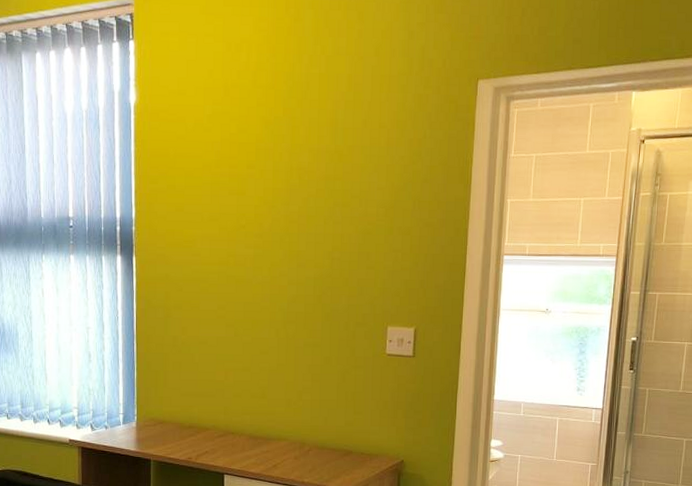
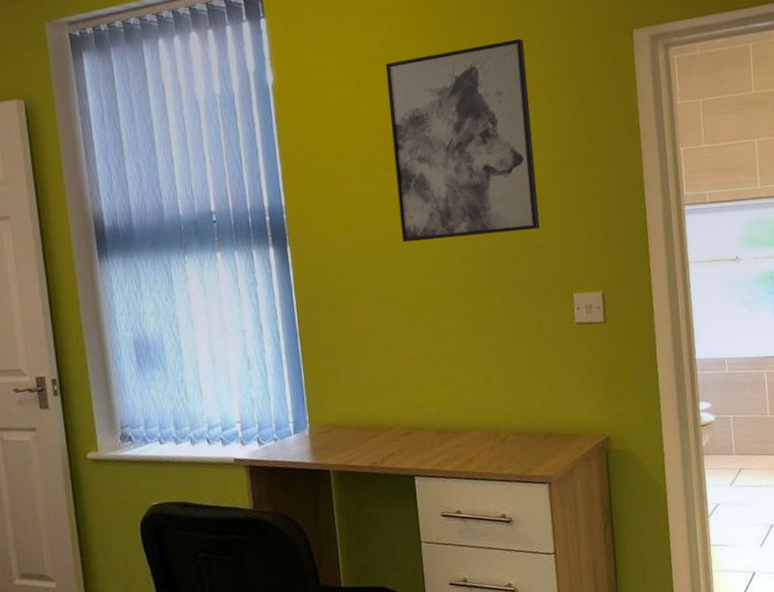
wall art: none [237,80,371,264] -> present [385,39,540,242]

